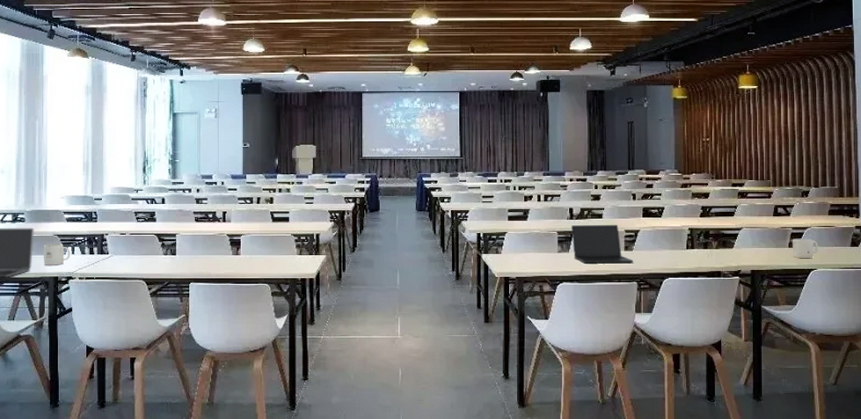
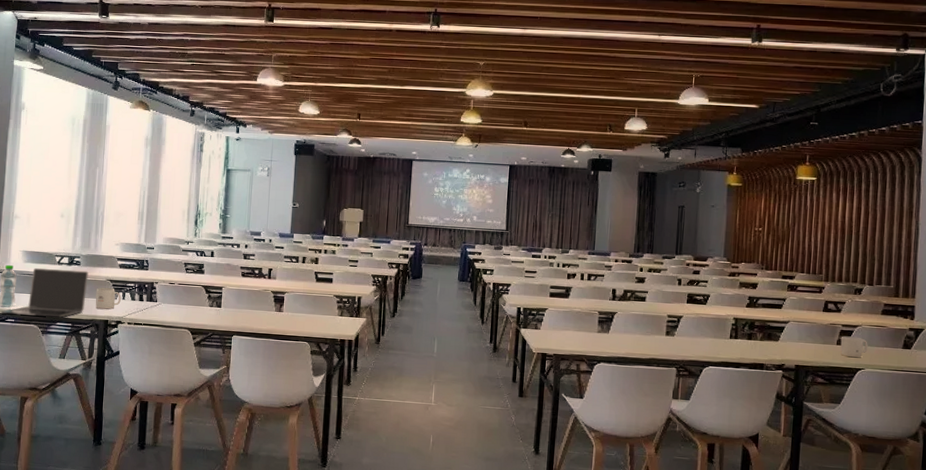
laptop: present [571,224,634,264] -> none [613,306,675,349]

